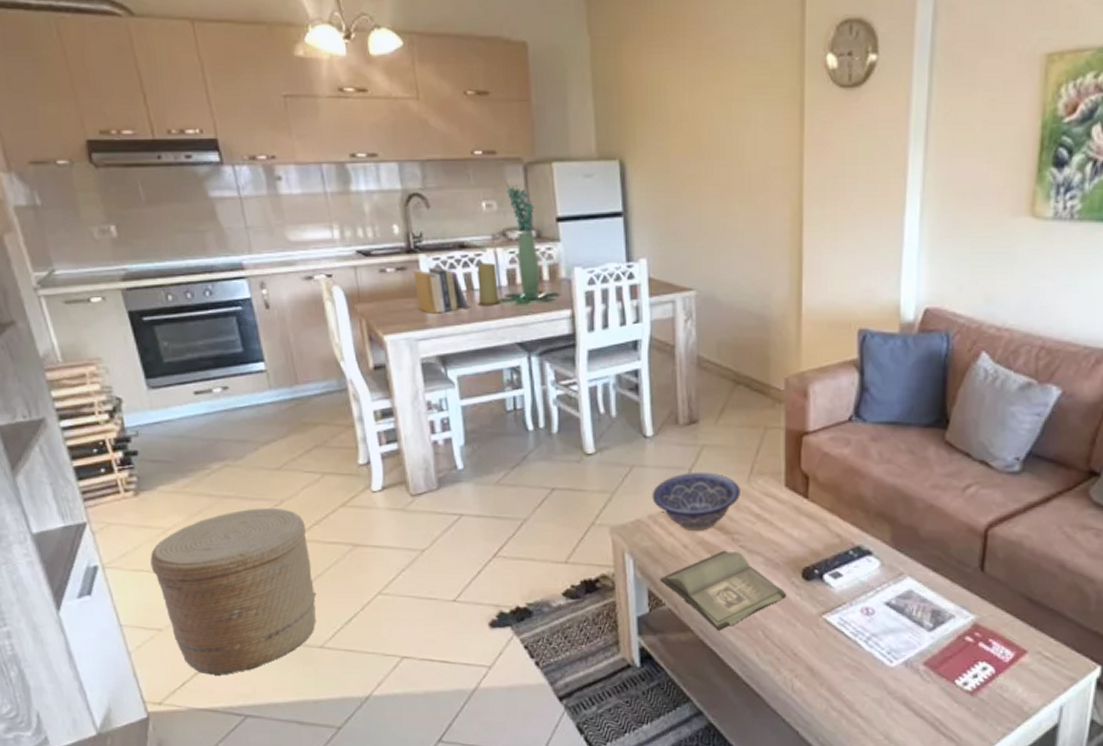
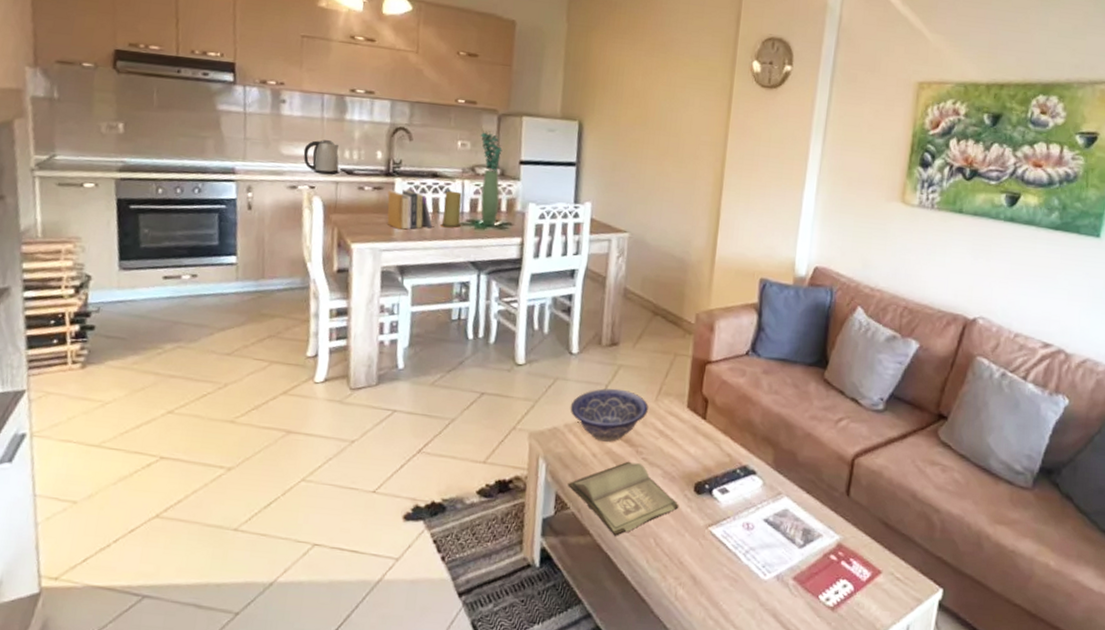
basket: present [150,508,317,676] -> none [80,389,245,553]
kettle: none [312,219,355,259] -> present [303,140,340,175]

